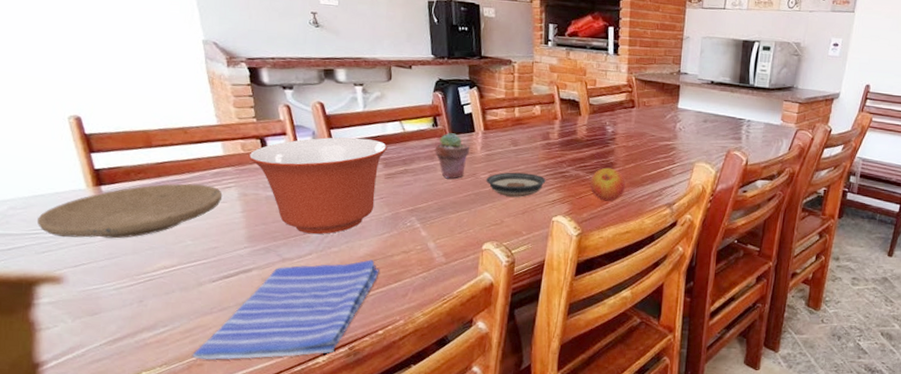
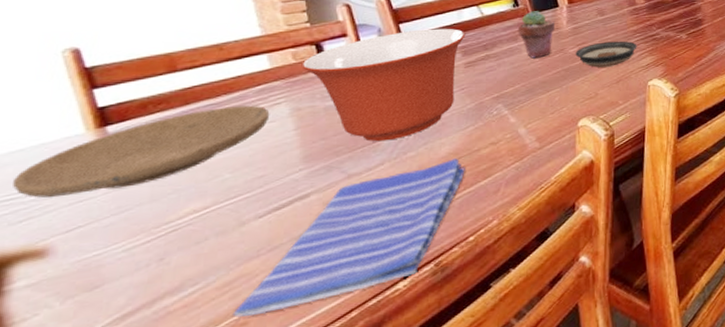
apple: present [590,167,626,201] -> none [681,24,716,58]

